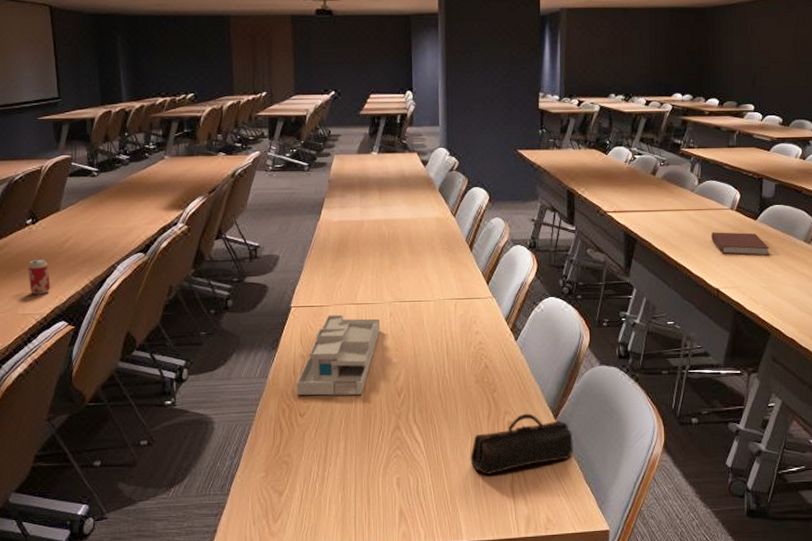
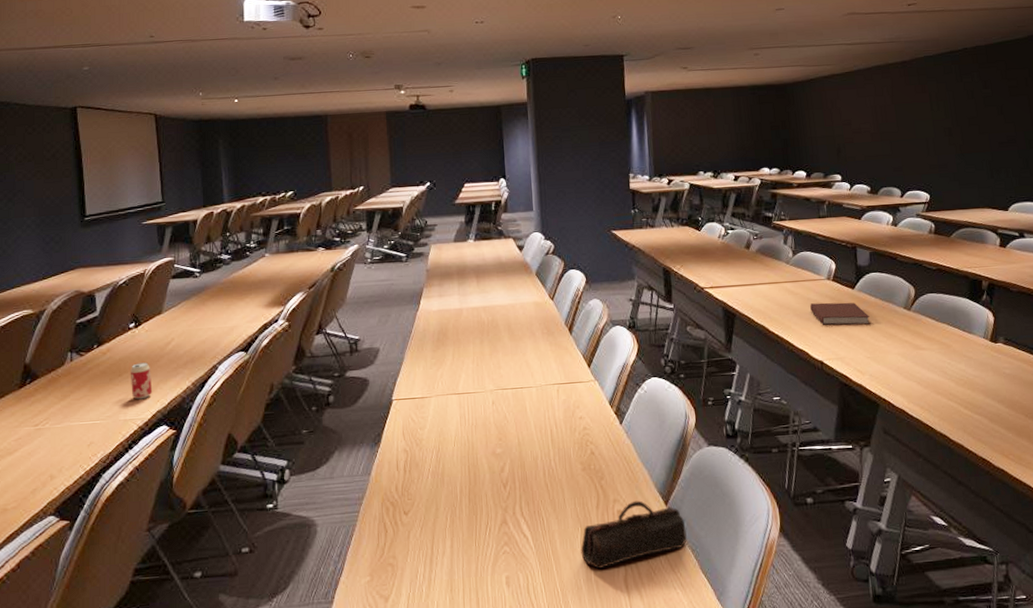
desk organizer: present [296,314,381,396] -> none [400,405,484,492]

